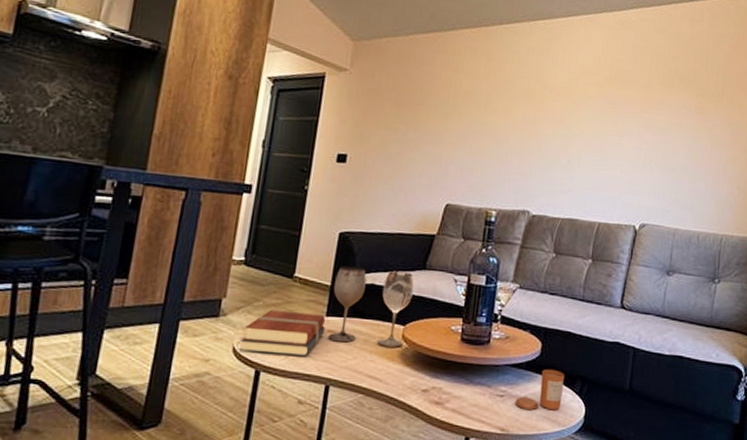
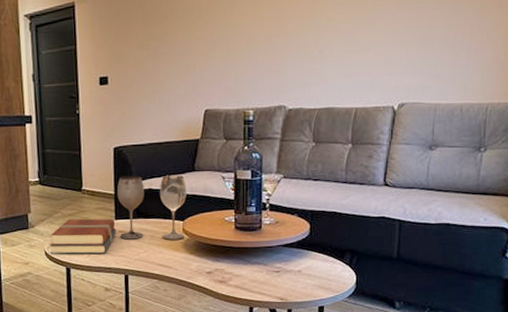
candle: present [515,369,564,411] -> none [290,245,334,281]

